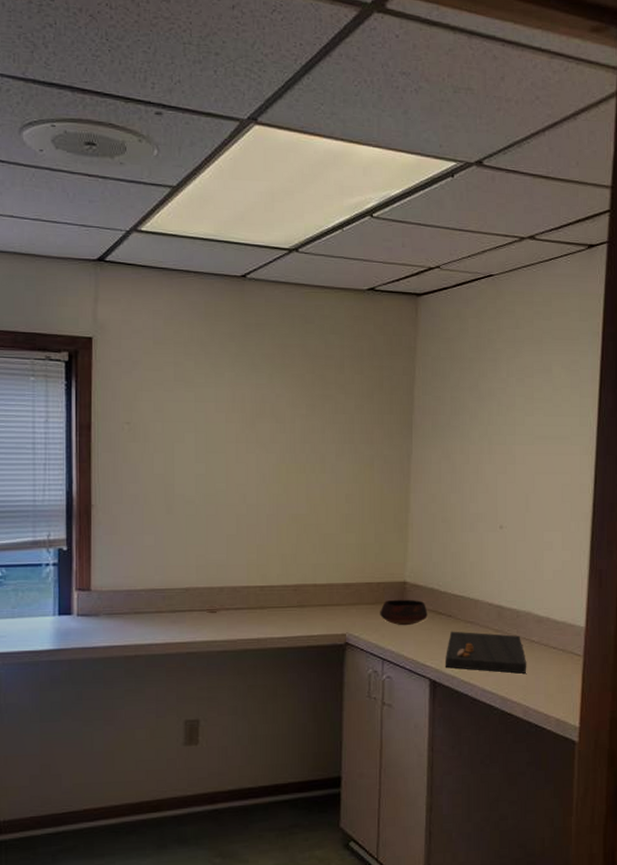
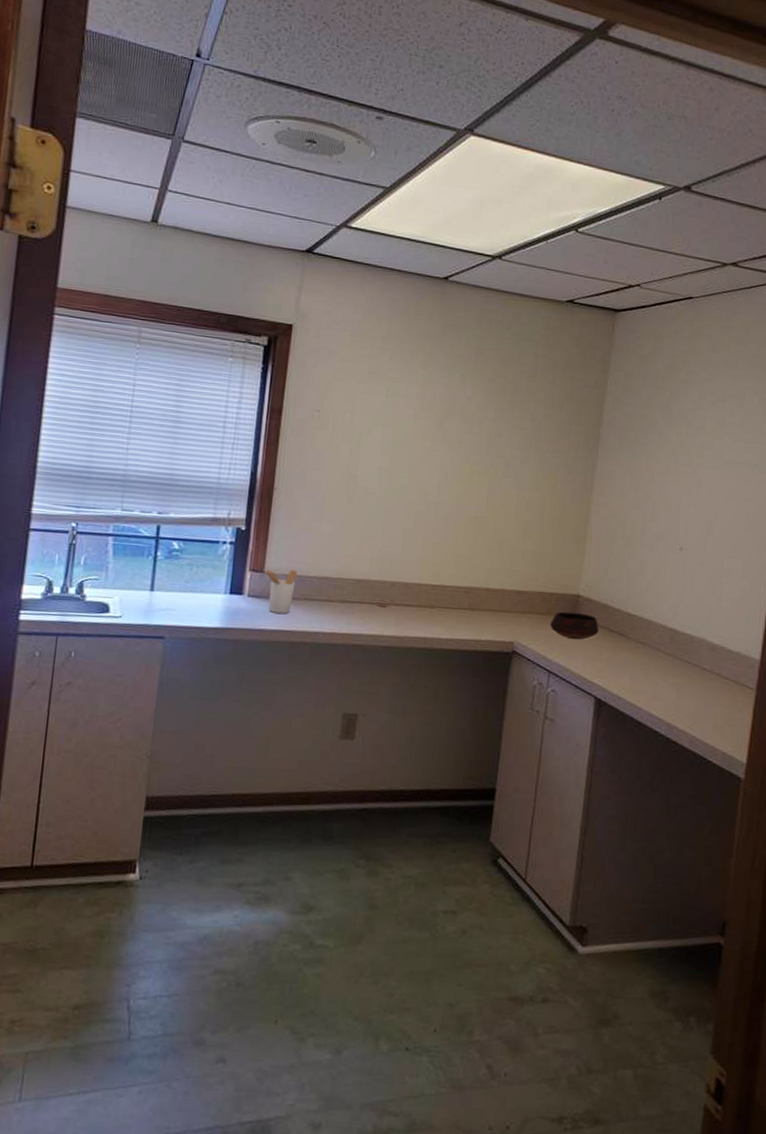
utensil holder: none [91,585,125,629] -> present [264,569,298,614]
cutting board: present [444,631,527,674] -> none [611,650,697,702]

